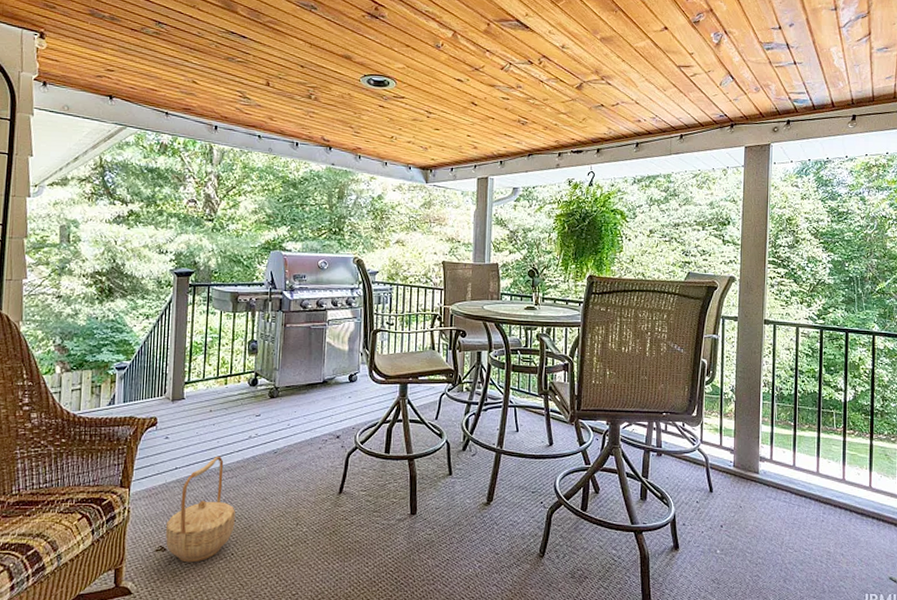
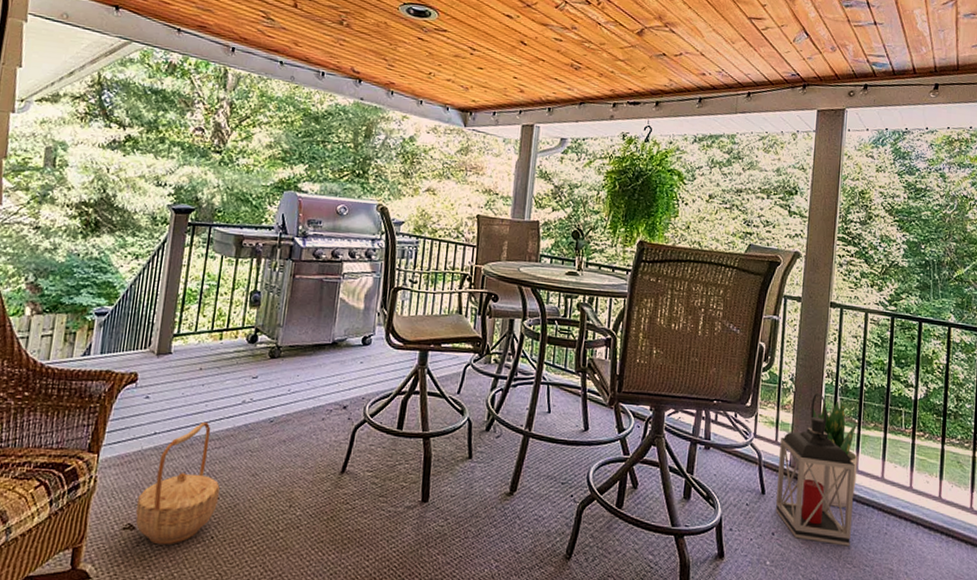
lantern: none [723,400,793,534] -> present [776,392,856,547]
planter: none [746,407,795,500] -> present [802,401,859,508]

